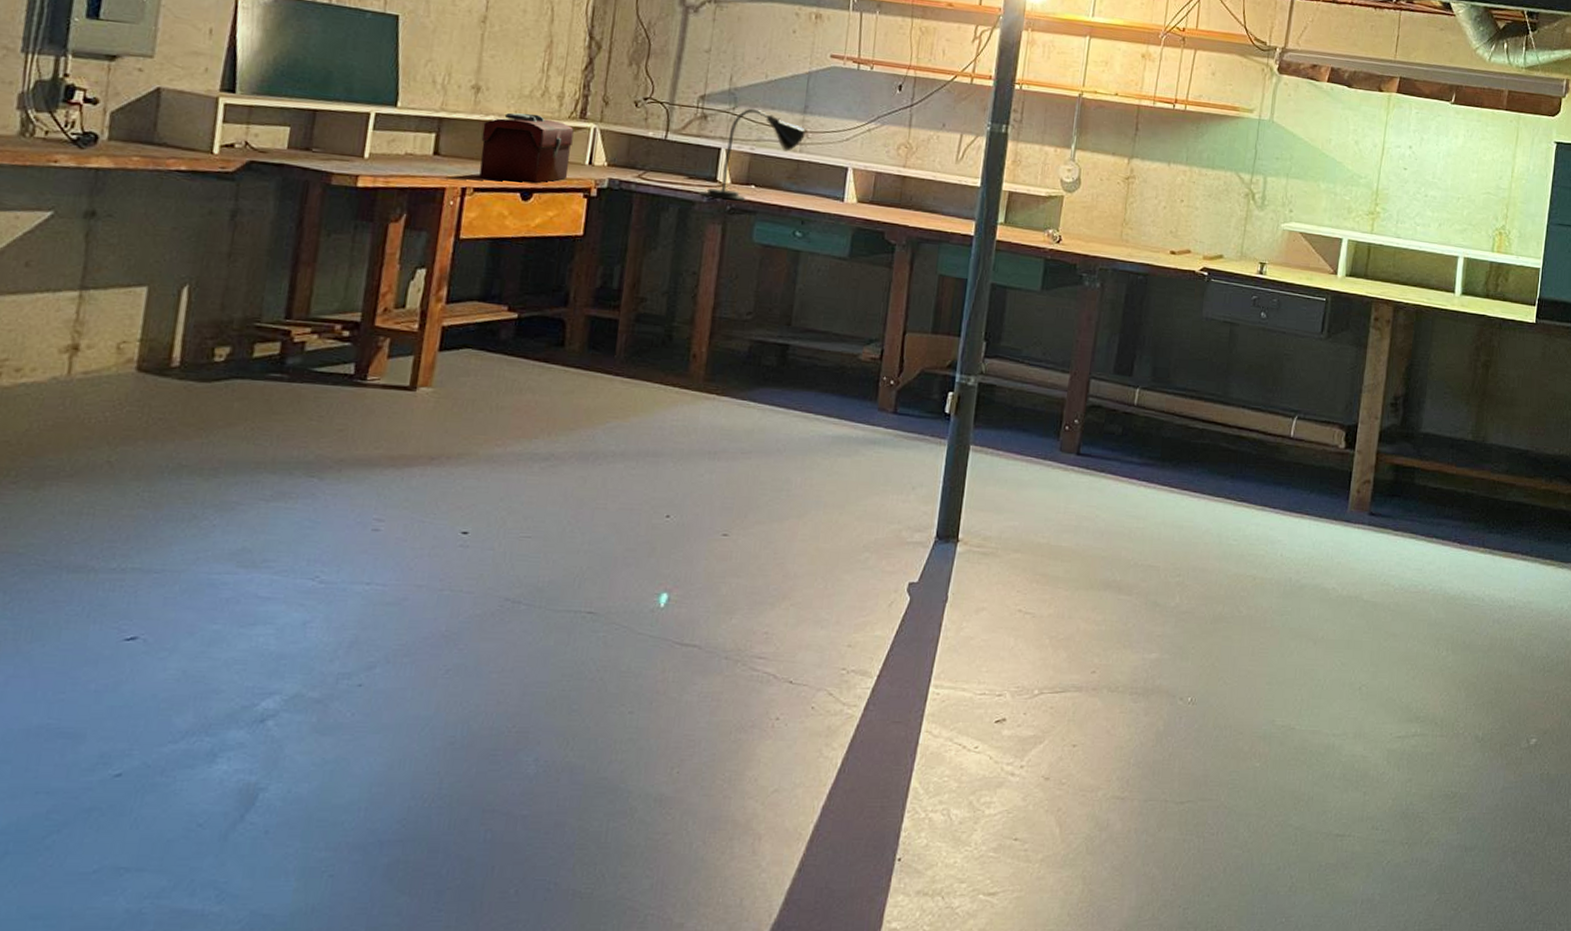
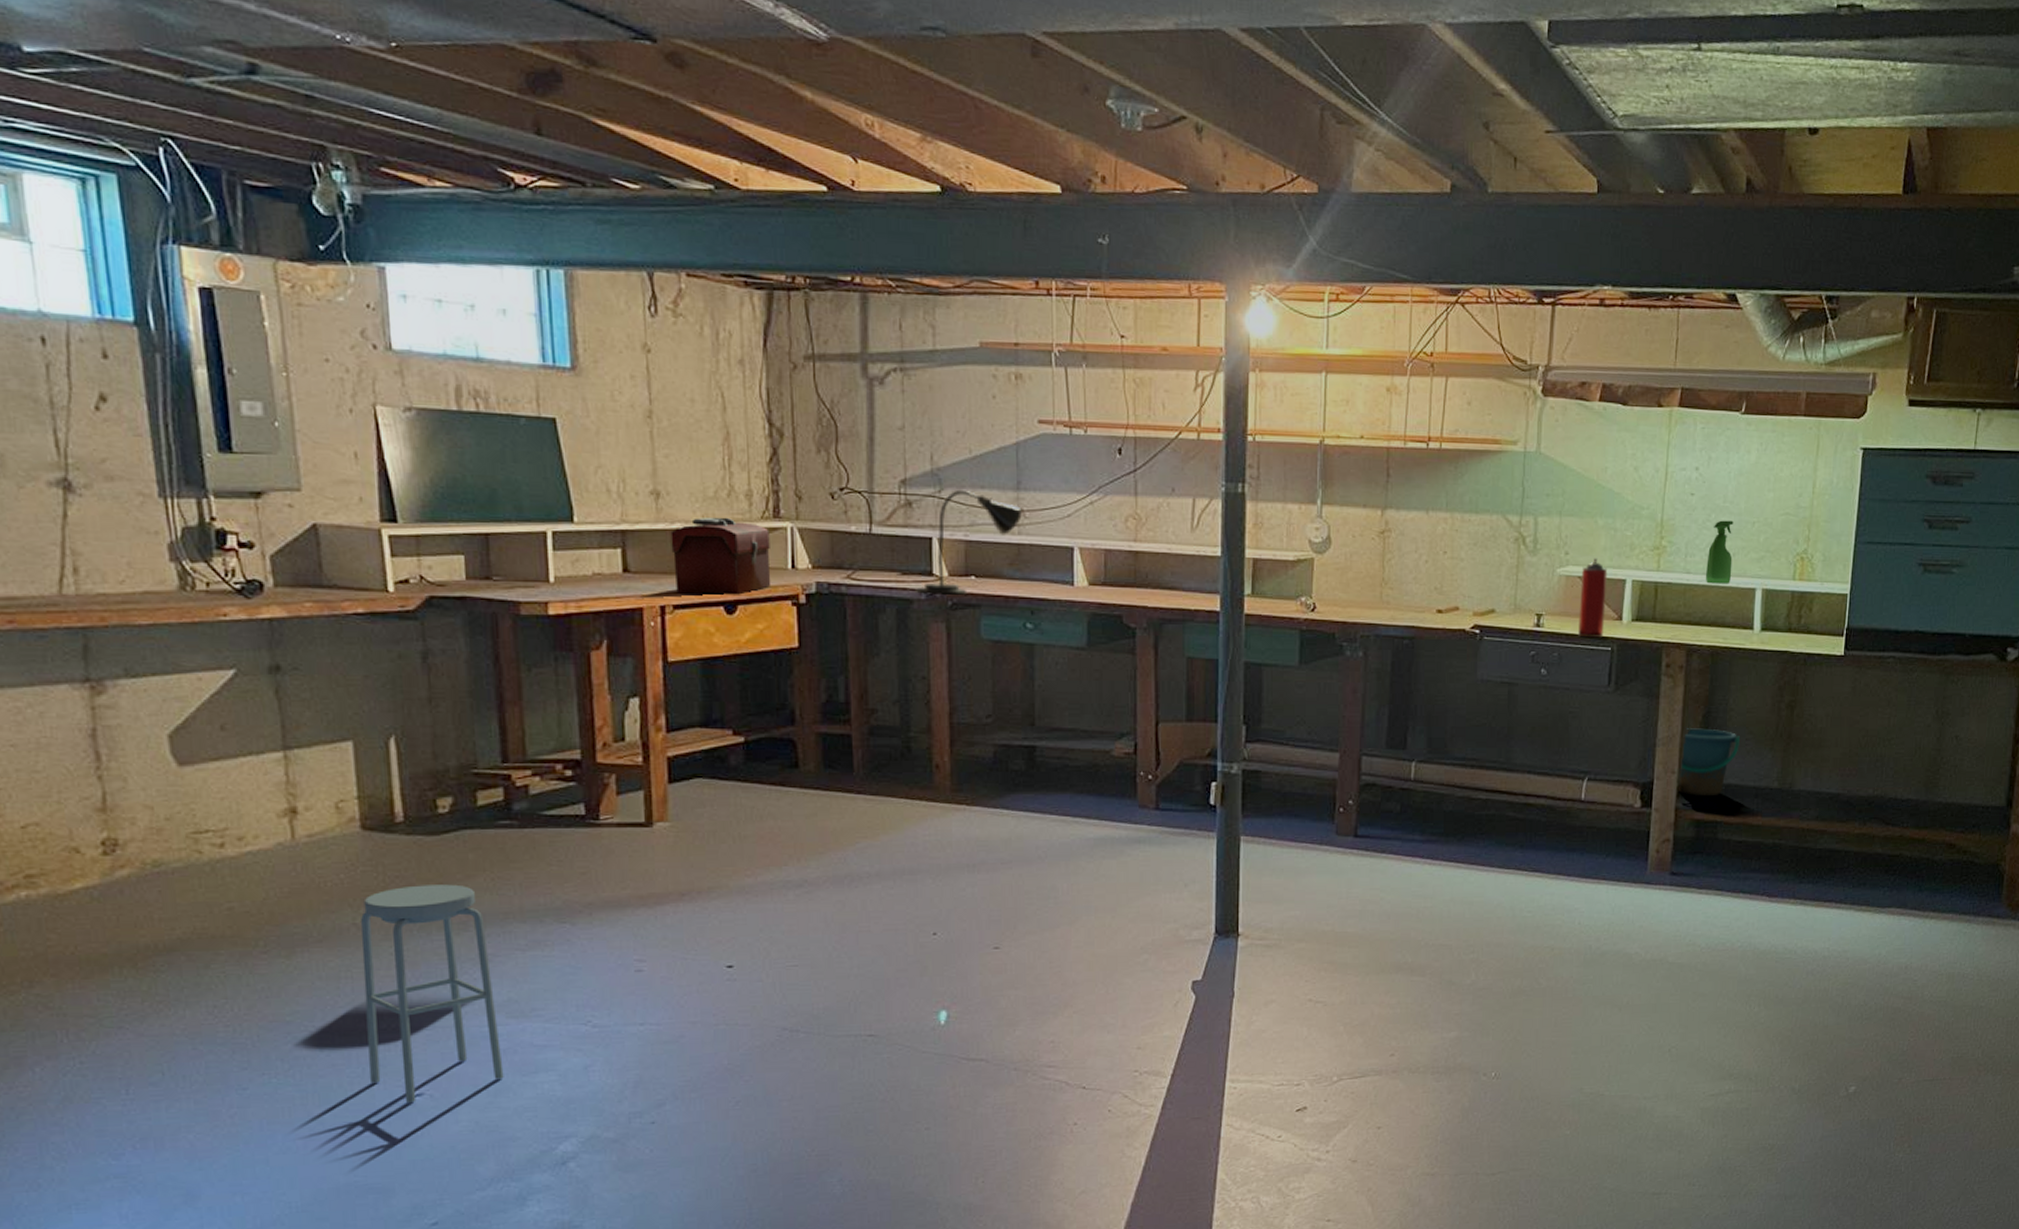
stool: none [88,428,235,647] -> present [361,884,504,1104]
aerosol can: none [1297,217,1327,289] -> present [1578,558,1608,638]
bucket: none [1378,378,1440,443] -> present [1676,728,1741,797]
spray bottle: none [1413,193,1441,251] -> present [1705,520,1734,584]

